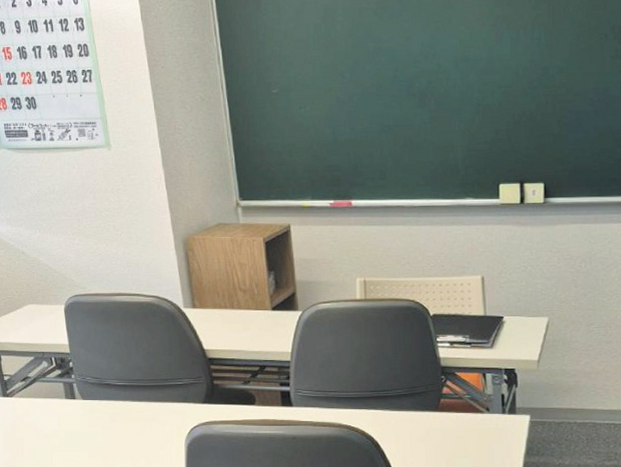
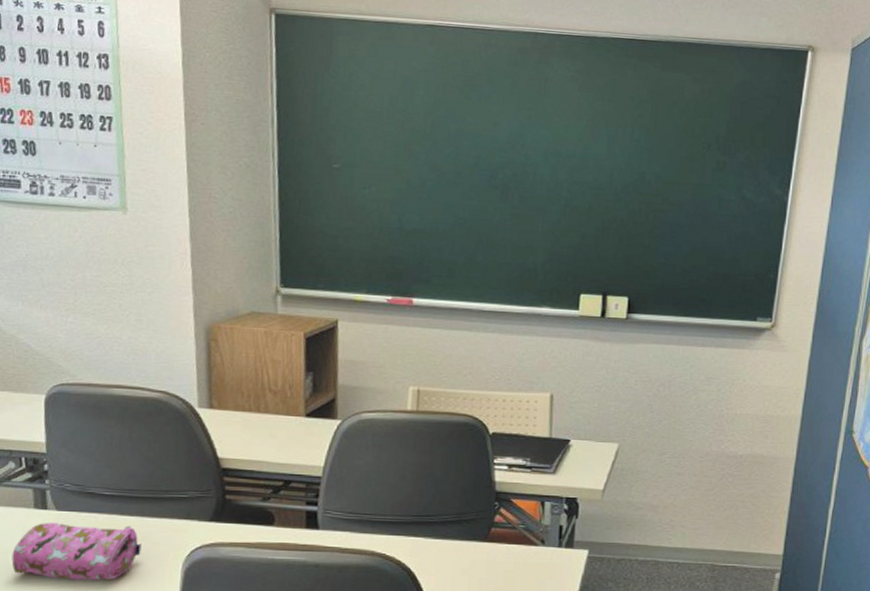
pencil case: none [53,409,151,457] -> present [11,522,142,581]

